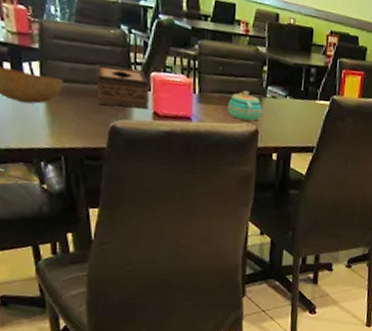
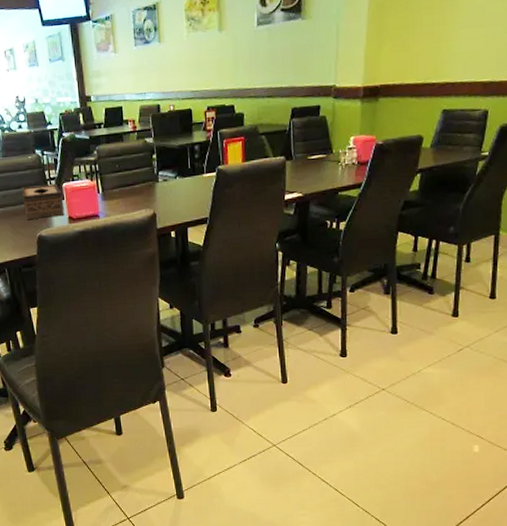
teapot: present [227,90,263,121] -> none [126,180,158,207]

